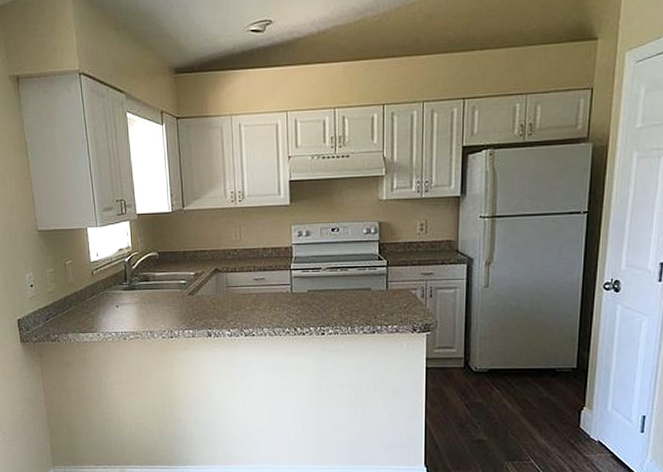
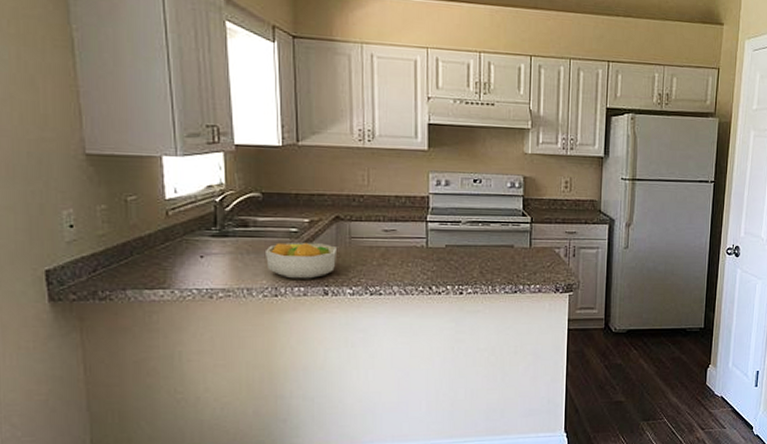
fruit bowl: none [163,292,217,323] -> present [266,242,336,279]

